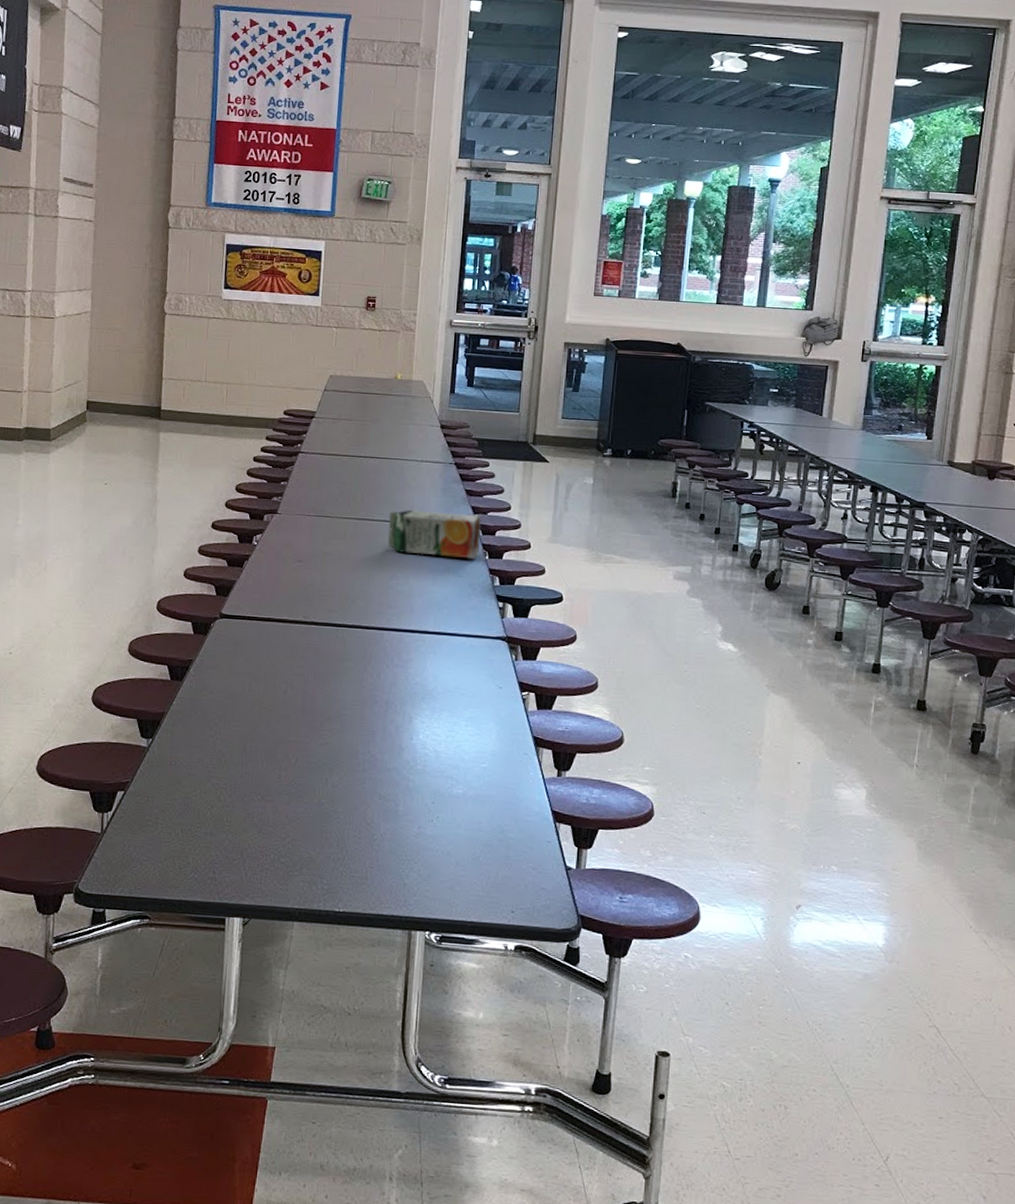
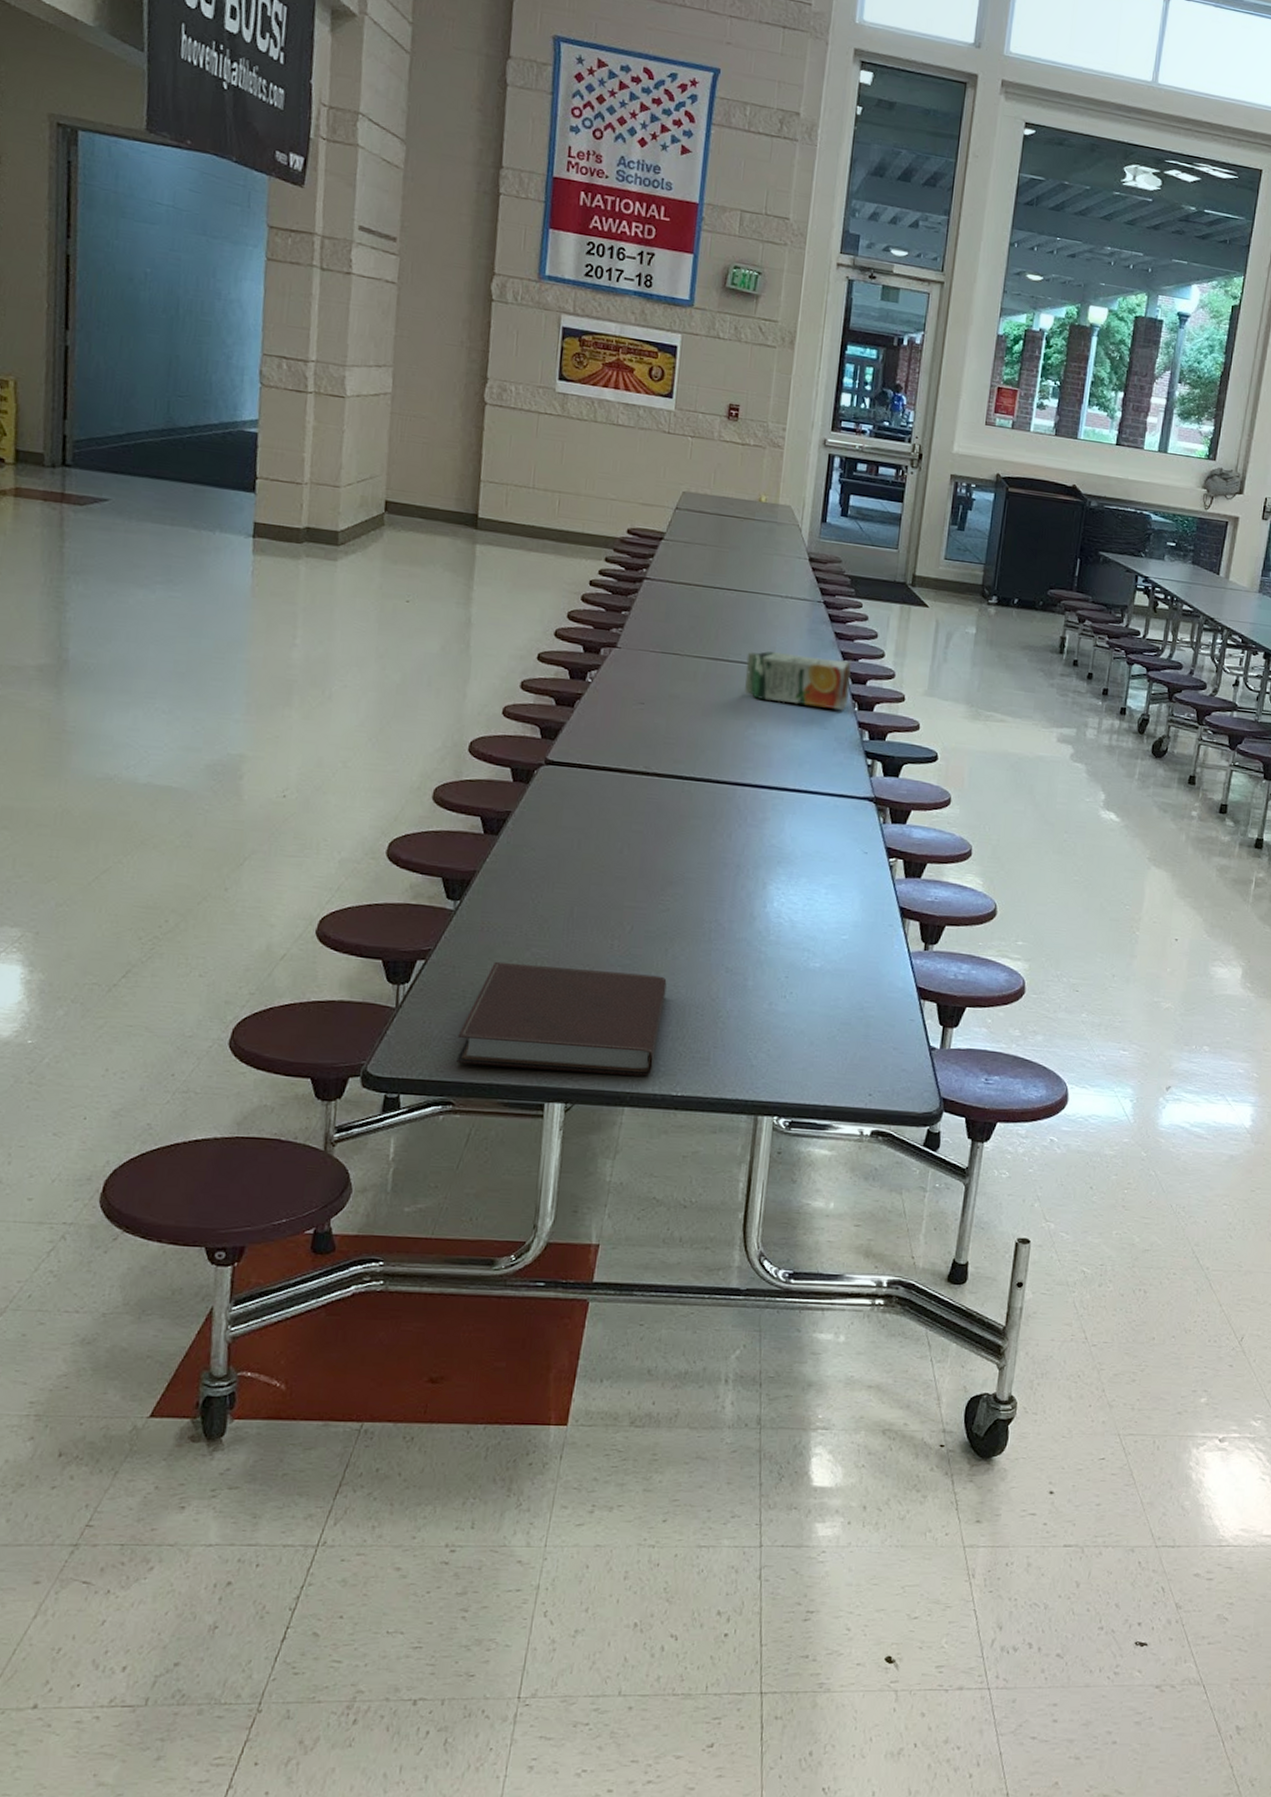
notebook: none [151,791,328,894] -> present [456,961,667,1076]

